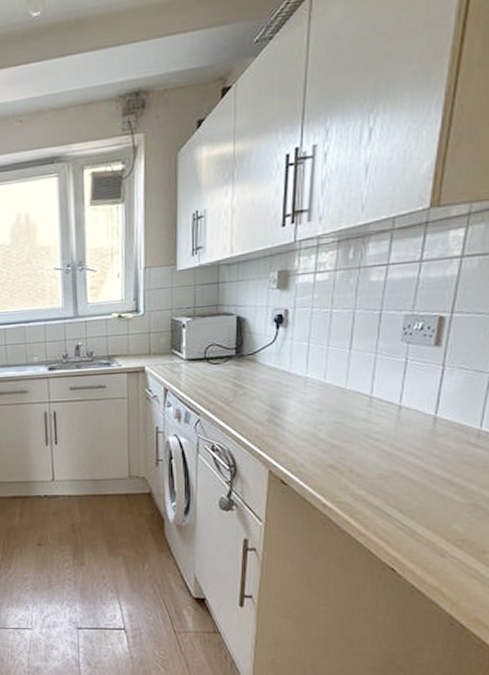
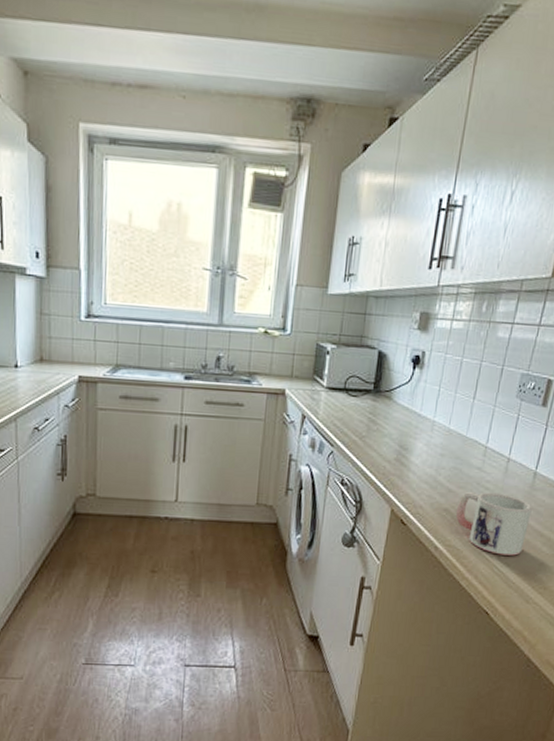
mug: none [342,443,436,508] -> present [455,492,532,556]

